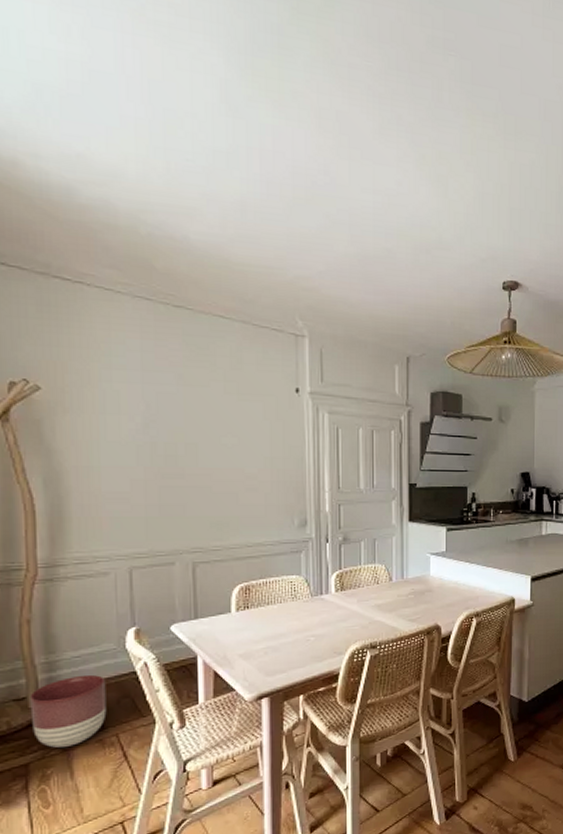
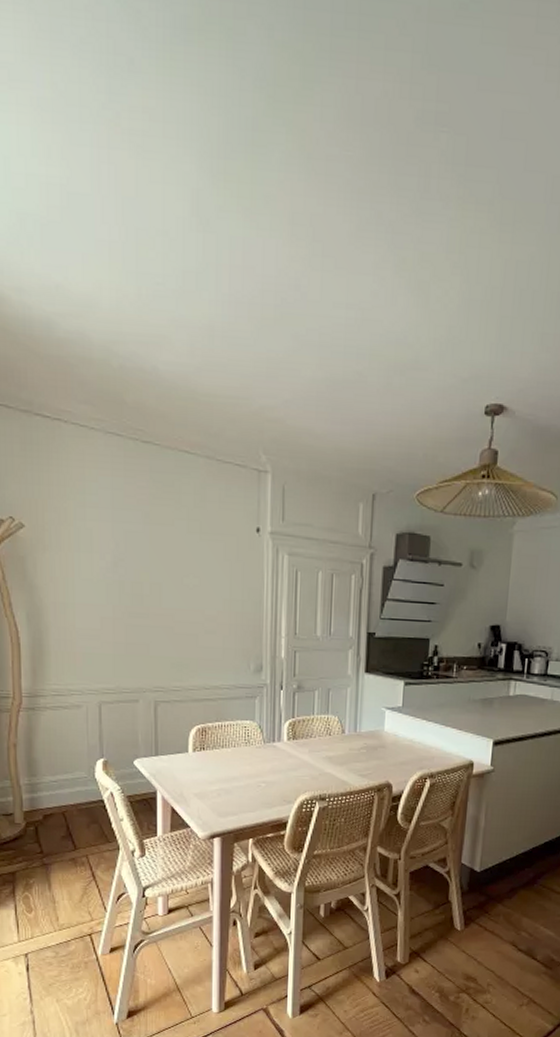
planter: present [29,674,107,748] -> none [16,798,78,861]

